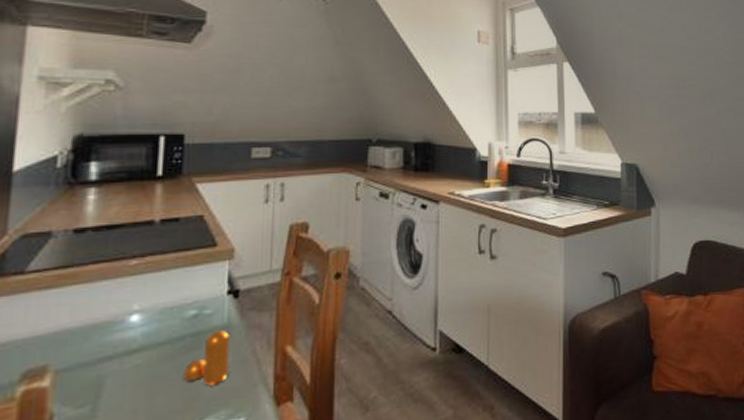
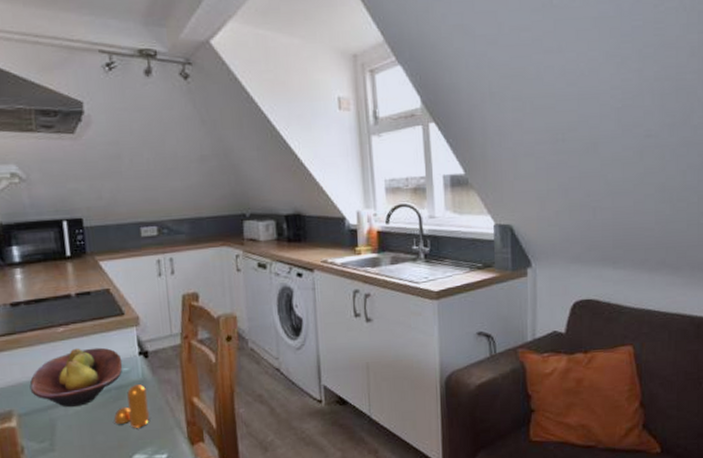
fruit bowl: none [78,284,206,361] -> present [29,347,123,408]

